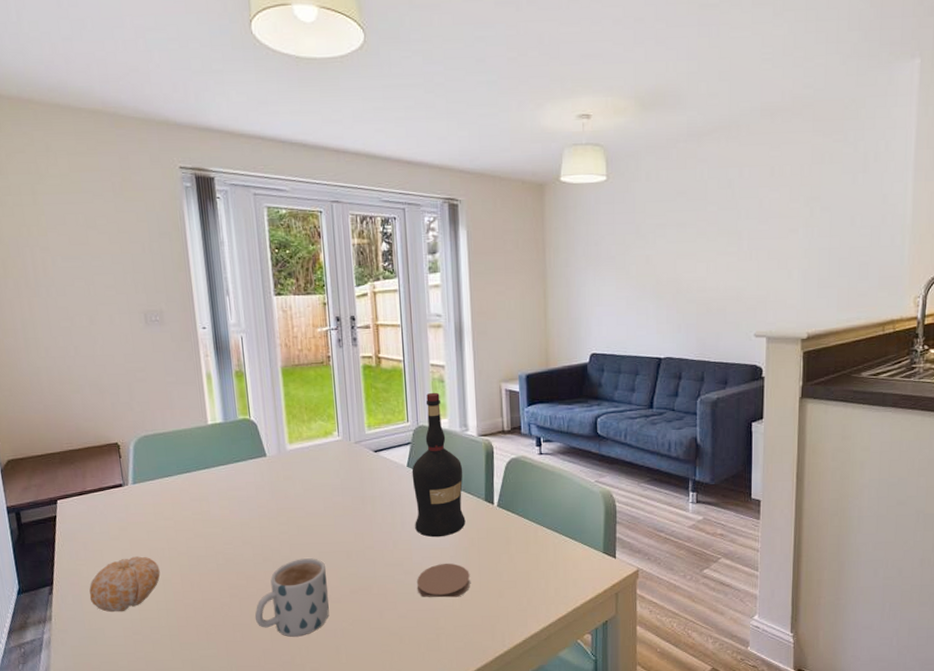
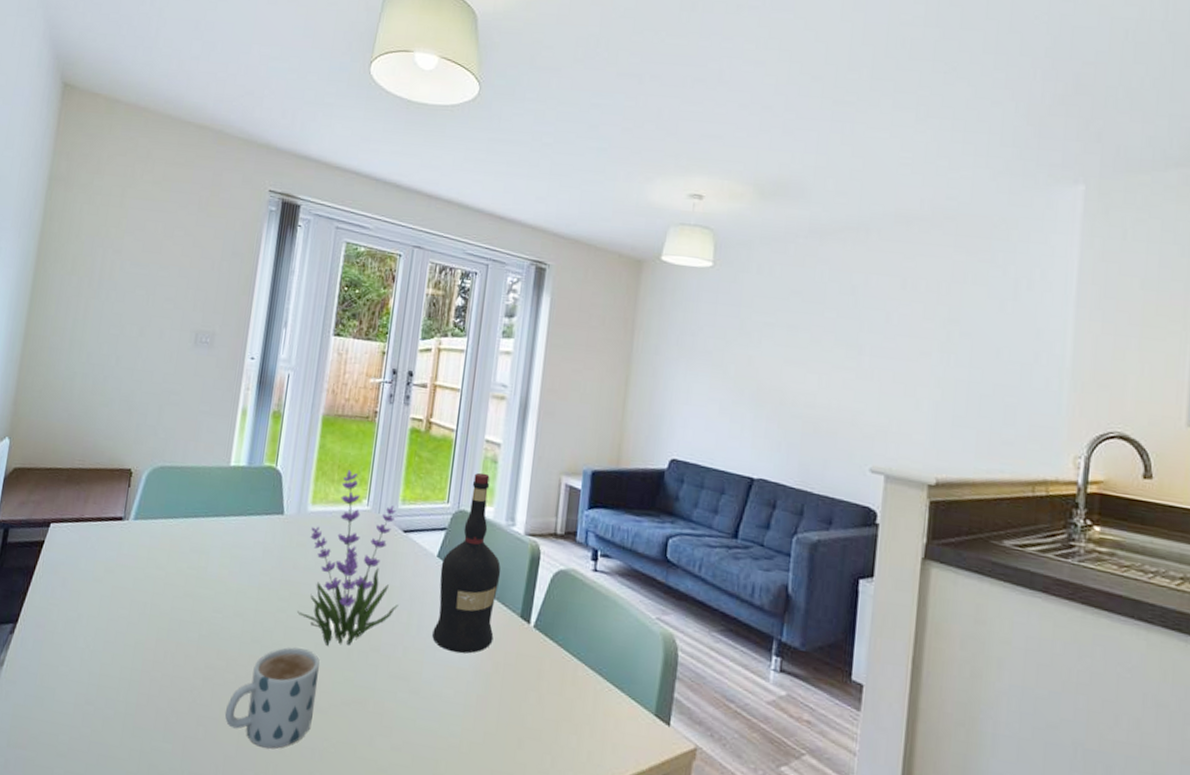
fruit: present [89,556,161,612] -> none [51,606,136,673]
plant: none [293,409,382,552] -> present [297,469,398,646]
coaster: present [416,564,470,598] -> none [420,688,487,738]

